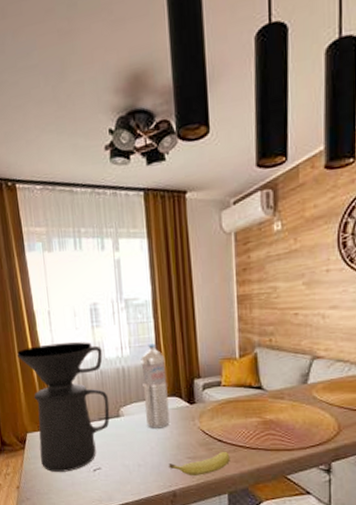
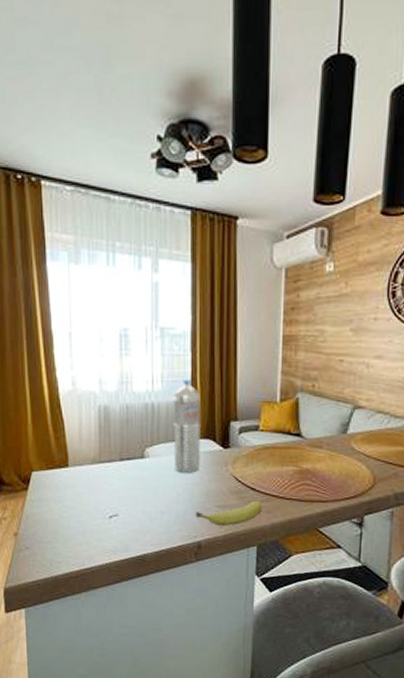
coffee maker: present [17,342,110,472] -> none [27,370,134,518]

